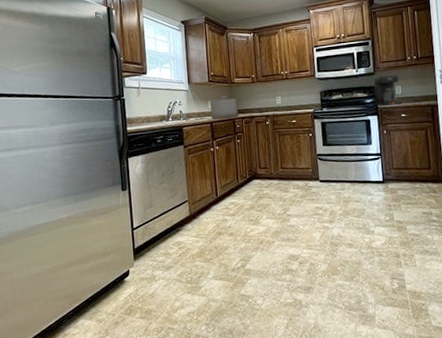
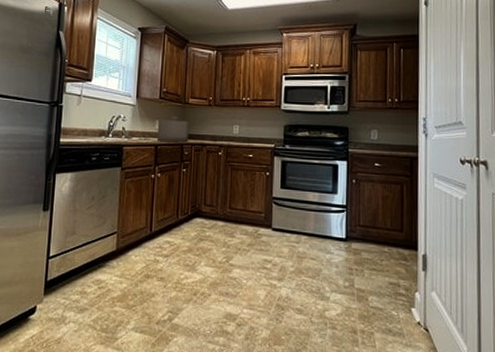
coffee maker: present [373,75,403,107] -> none [345,116,378,153]

